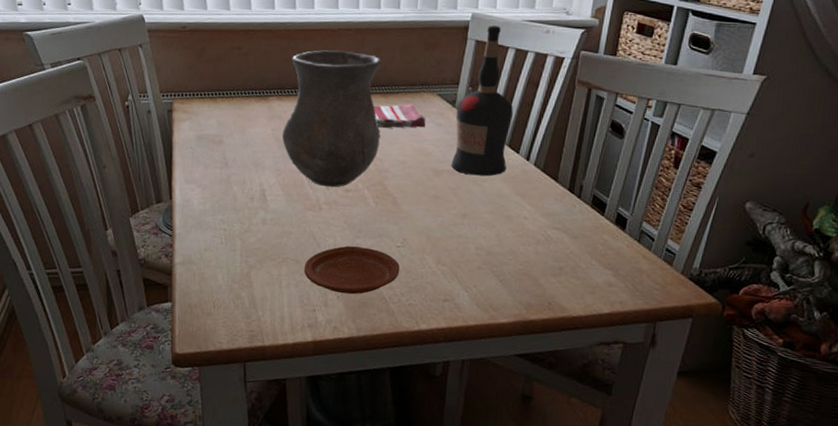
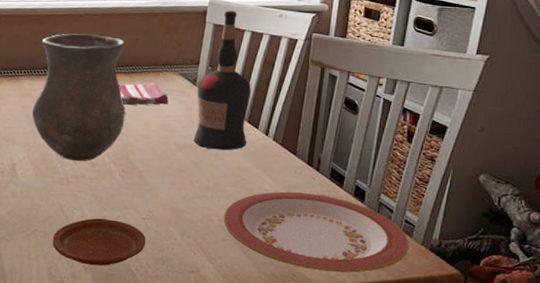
plate: none [479,219,669,302] -> present [223,191,409,273]

